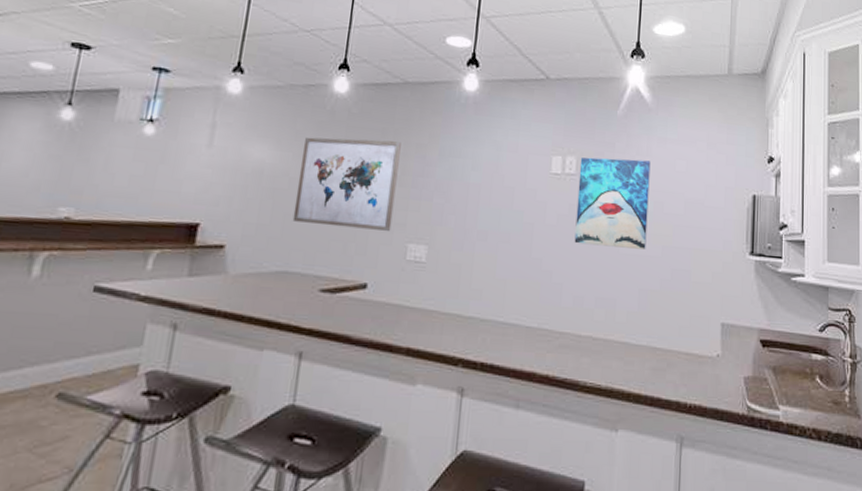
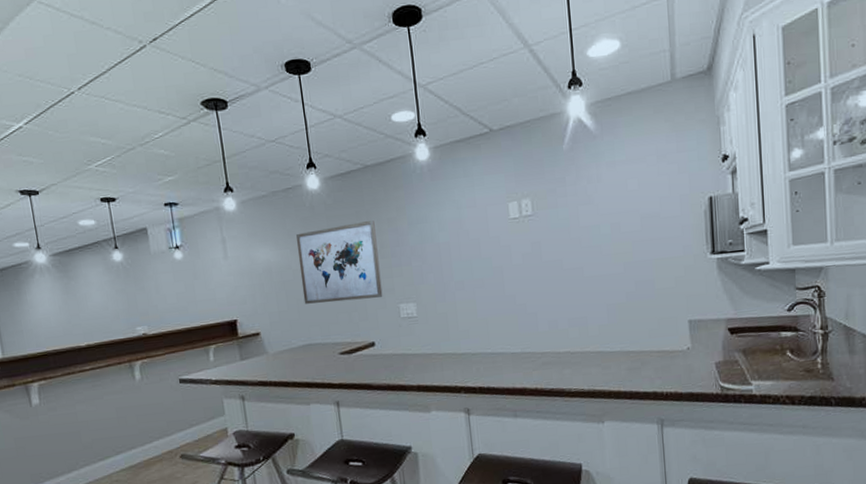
wall art: present [574,157,651,250] -> none [534,187,609,276]

